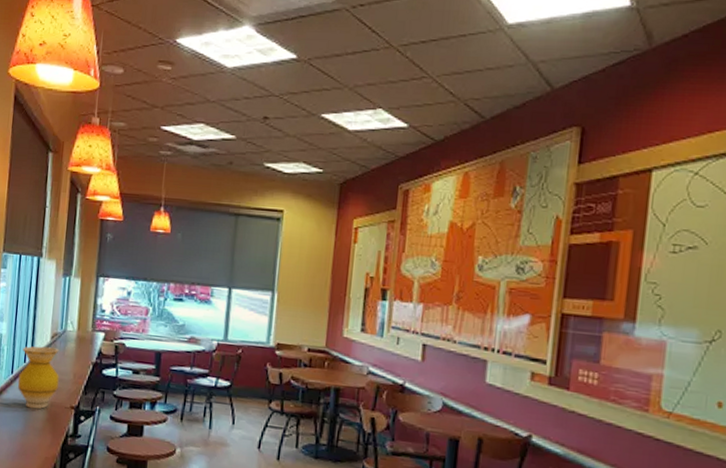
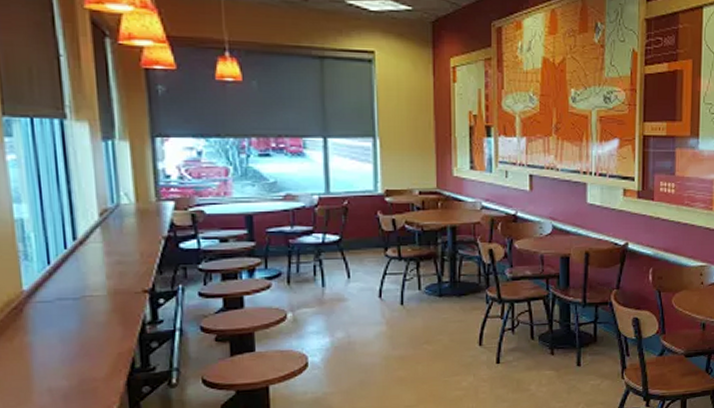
vase: present [17,346,59,409] -> none [59,226,121,301]

